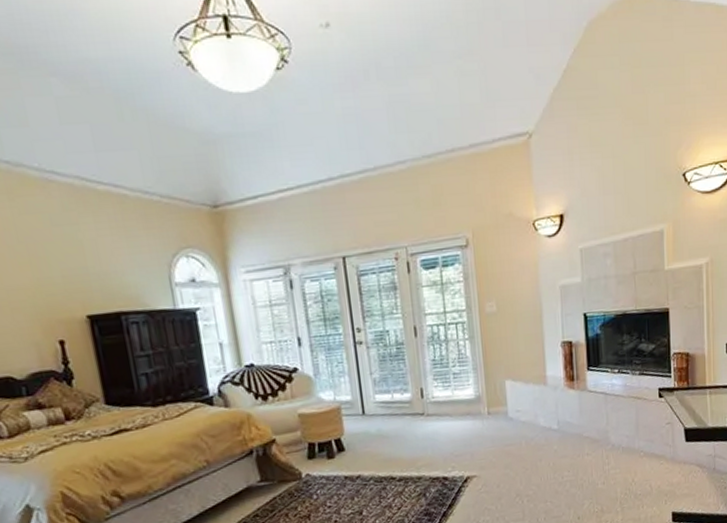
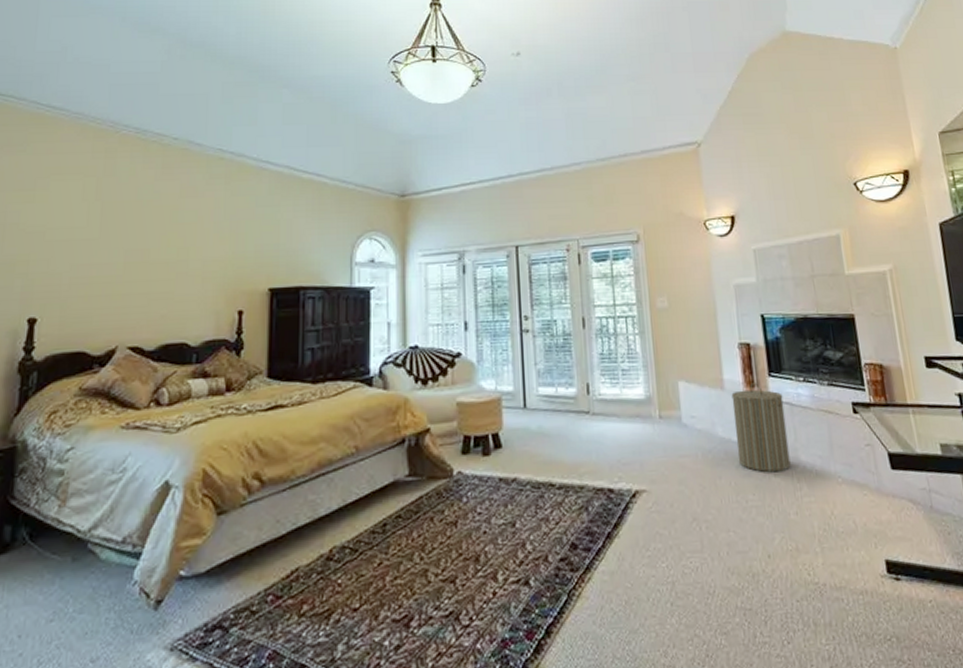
laundry hamper: none [553,377,602,453] -> present [731,383,791,473]

